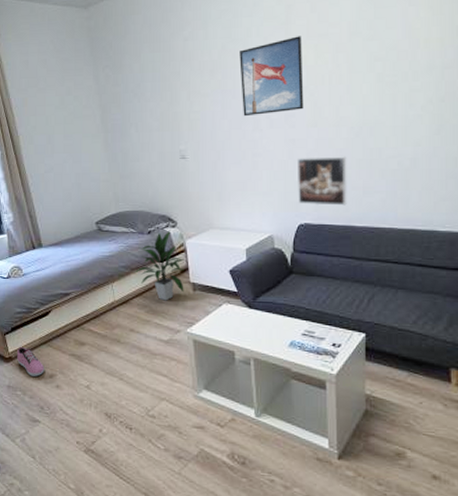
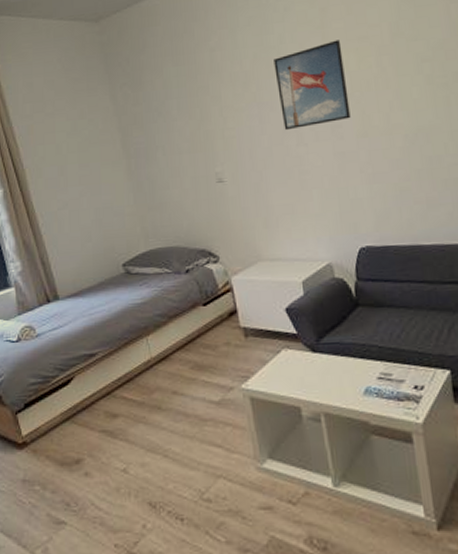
sneaker: present [17,347,45,377] -> none [33,427,69,464]
indoor plant: present [134,230,186,301] -> none [172,266,234,353]
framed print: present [297,156,347,206] -> none [349,167,411,225]

